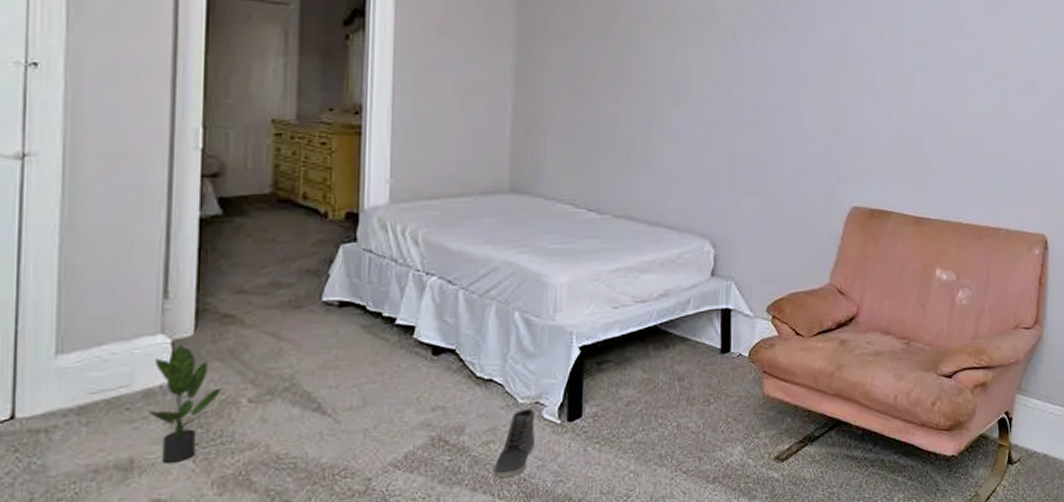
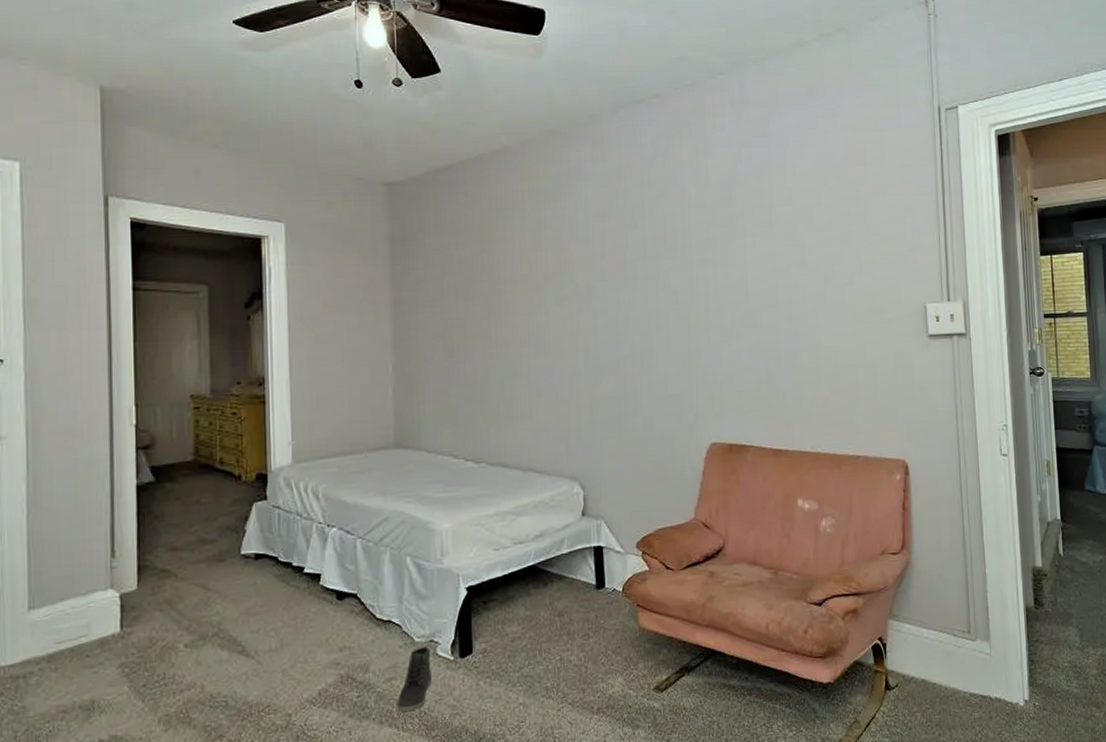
potted plant: present [149,344,221,463] -> none [104,597,162,703]

